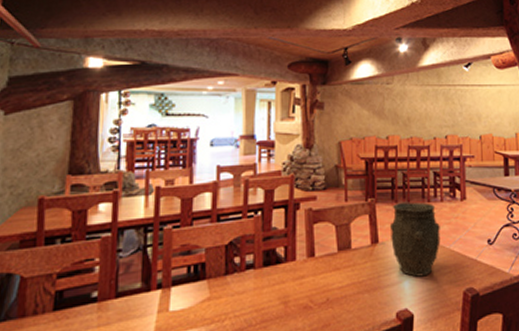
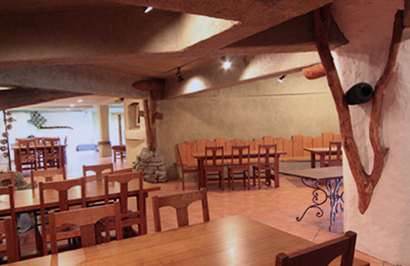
vase: present [389,202,441,277] -> none [218,190,258,245]

